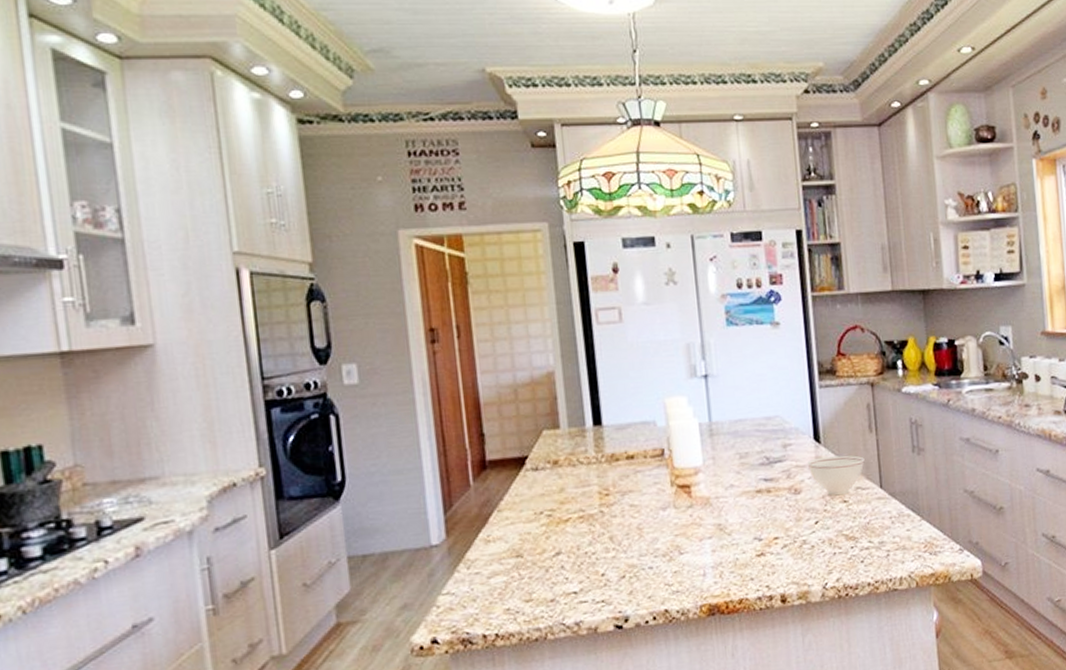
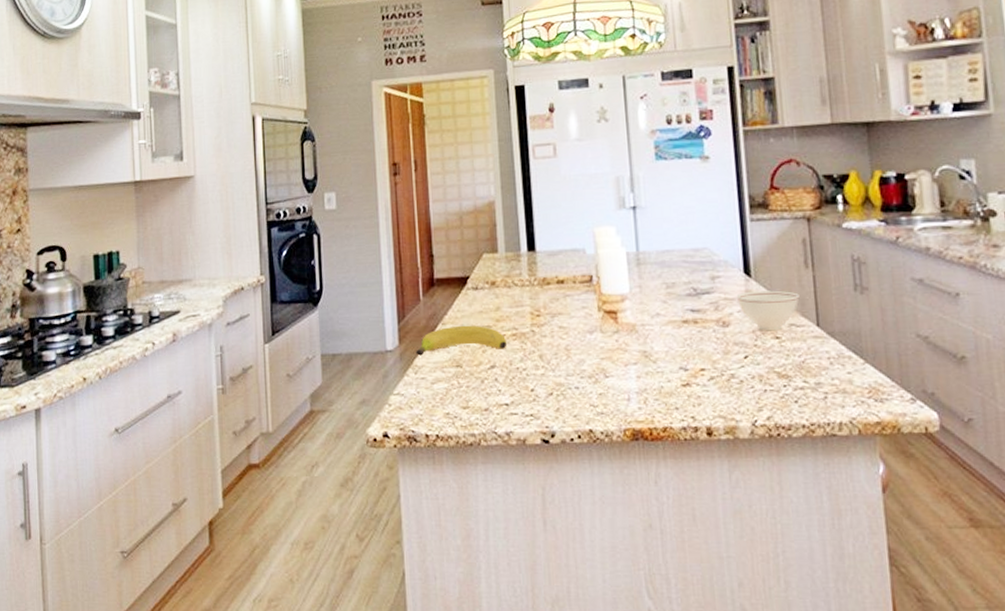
fruit: none [467,509,574,549] -> present [416,325,507,356]

